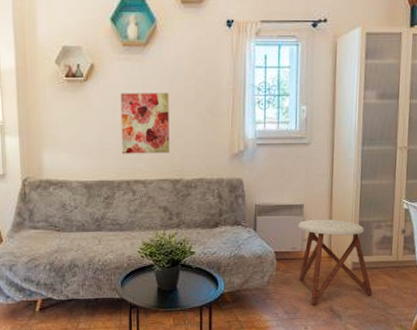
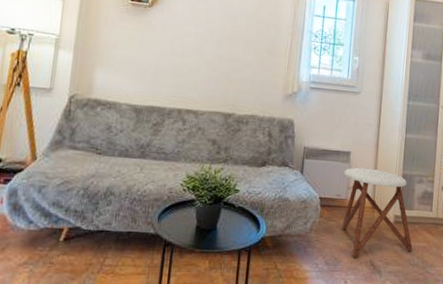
wall art: present [120,93,170,154] -> none [177,22,231,87]

